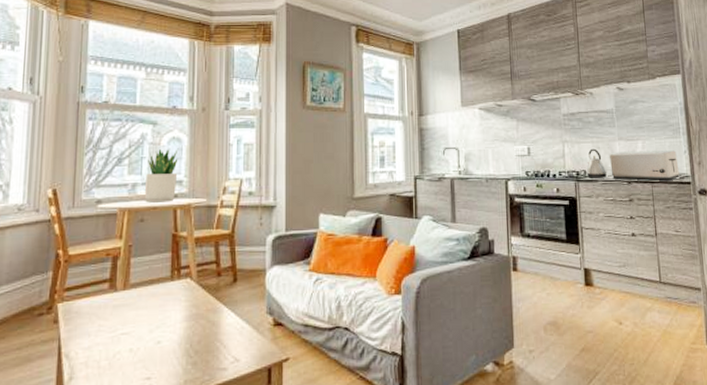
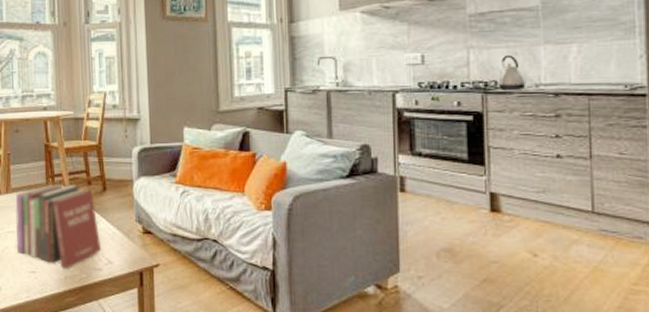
books: none [131,276,227,370] -> present [15,184,101,267]
planter: present [144,148,179,203] -> none [17,62,45,115]
toaster: present [610,150,680,181] -> none [531,55,630,93]

